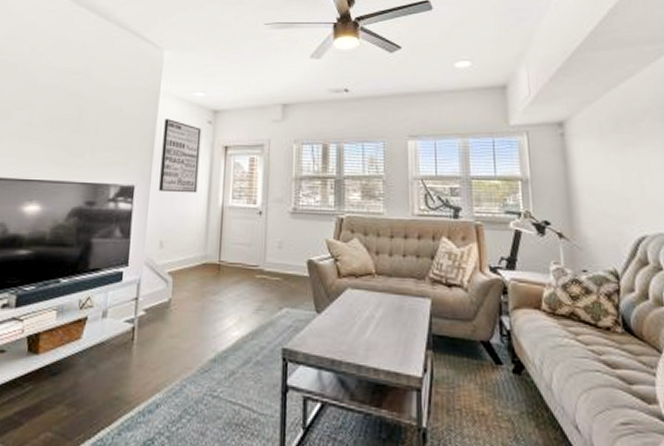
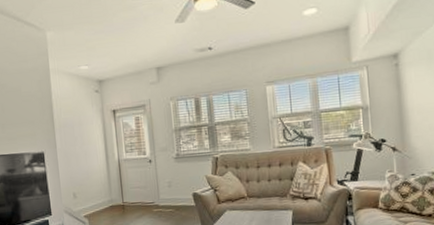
wall art: present [159,119,202,194] -> none [58,92,96,154]

